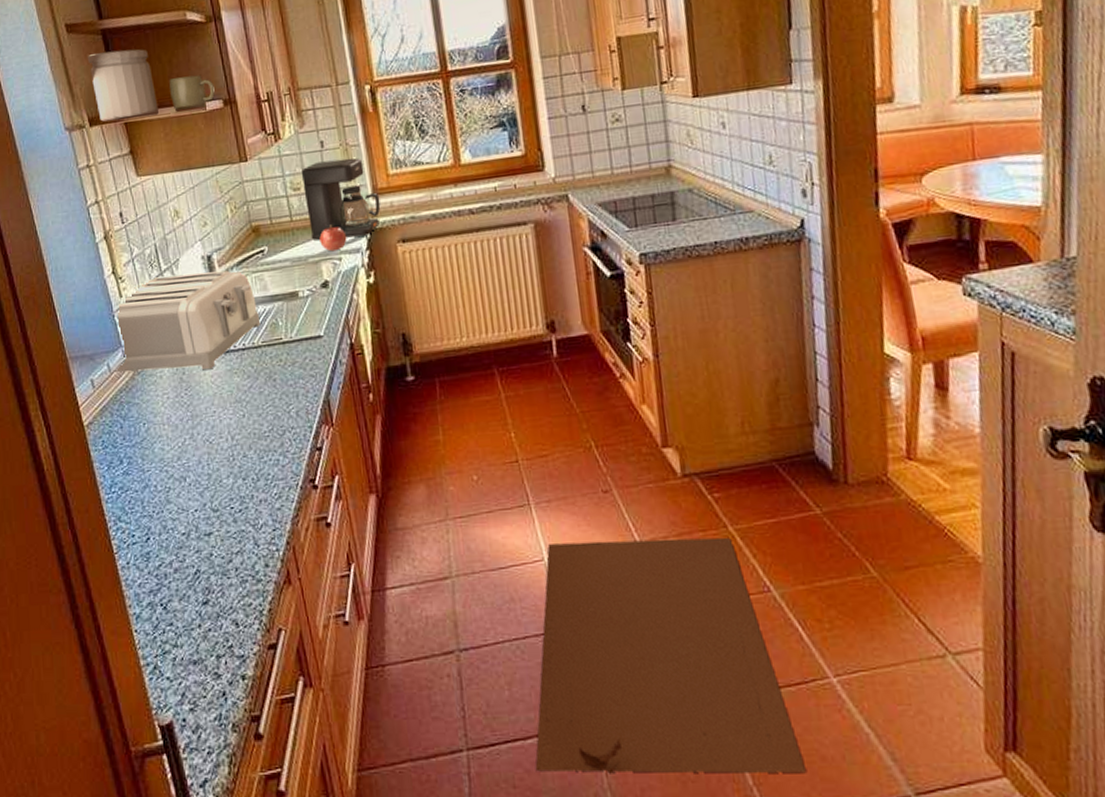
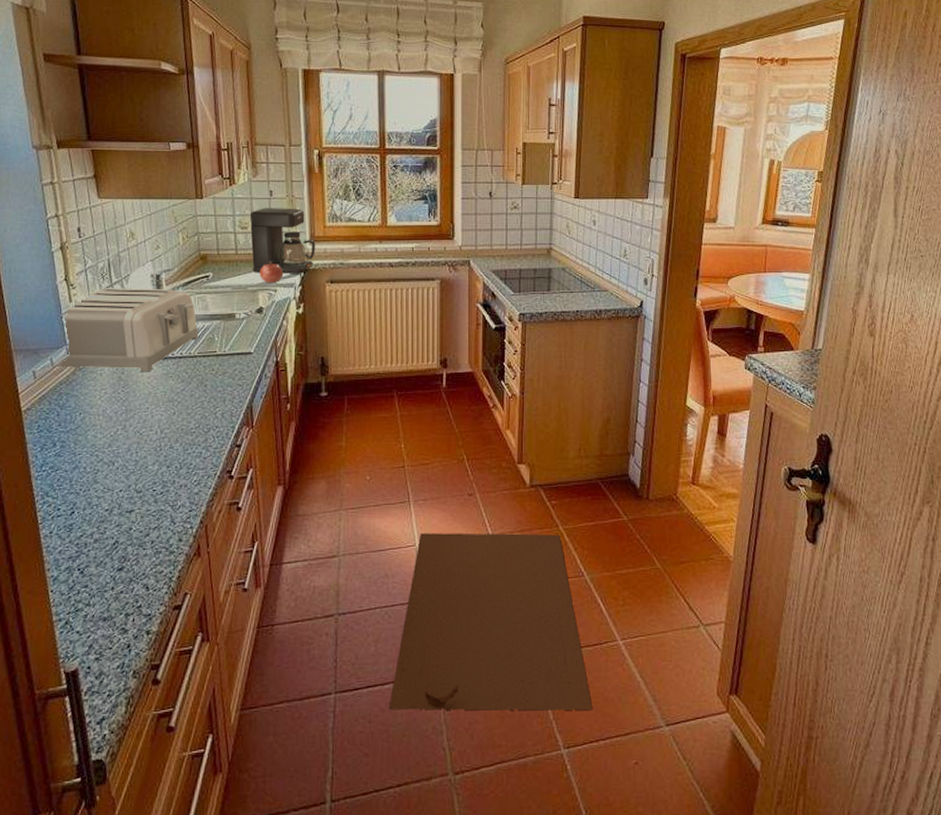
jar: present [87,49,160,122] -> none [61,85,126,147]
mug: present [169,75,215,113] -> none [138,118,180,149]

